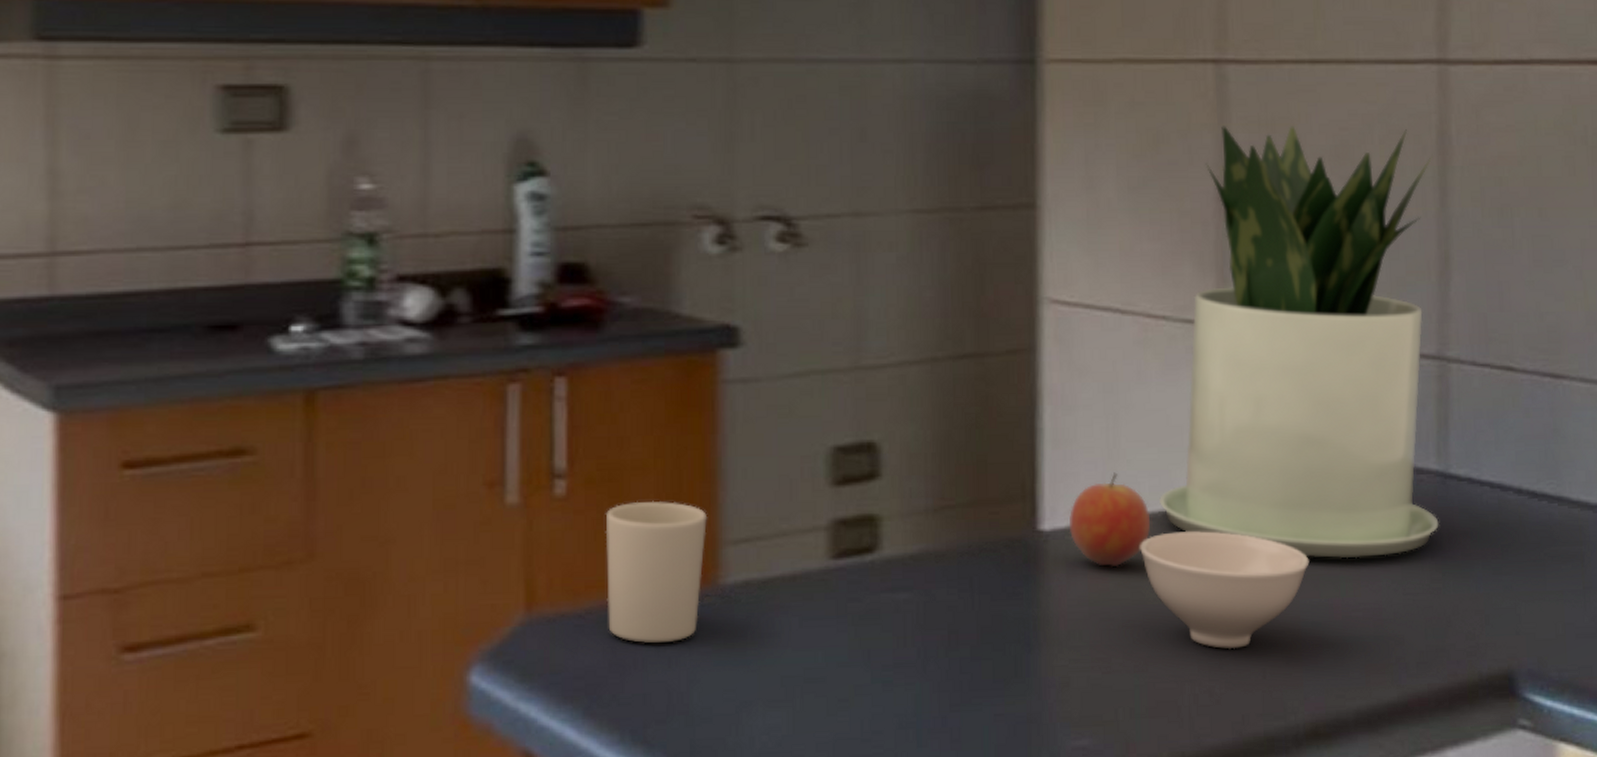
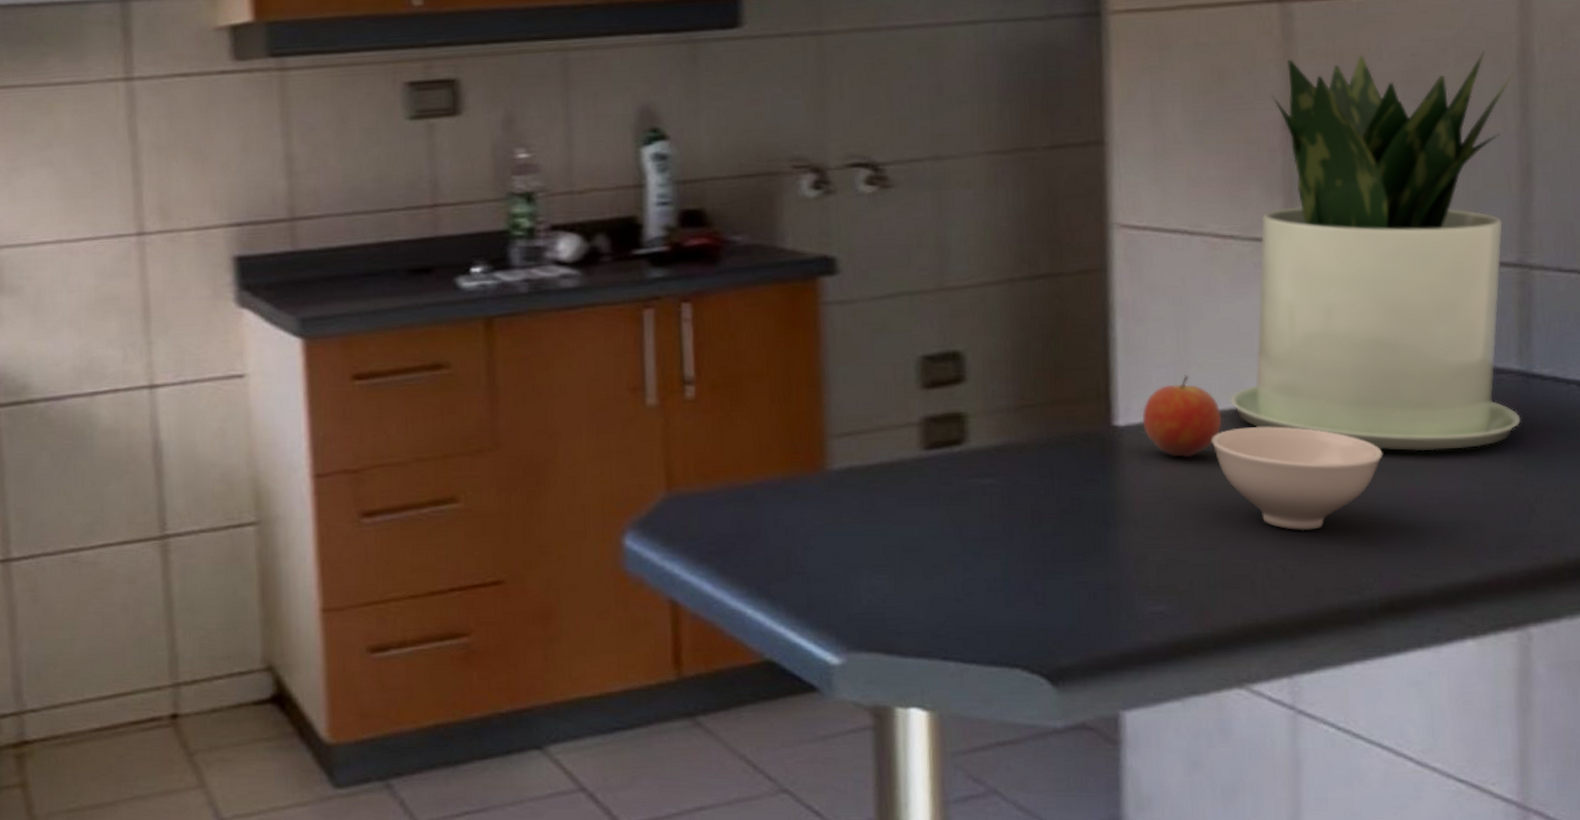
mug: present [605,500,708,644] -> none [728,402,815,517]

